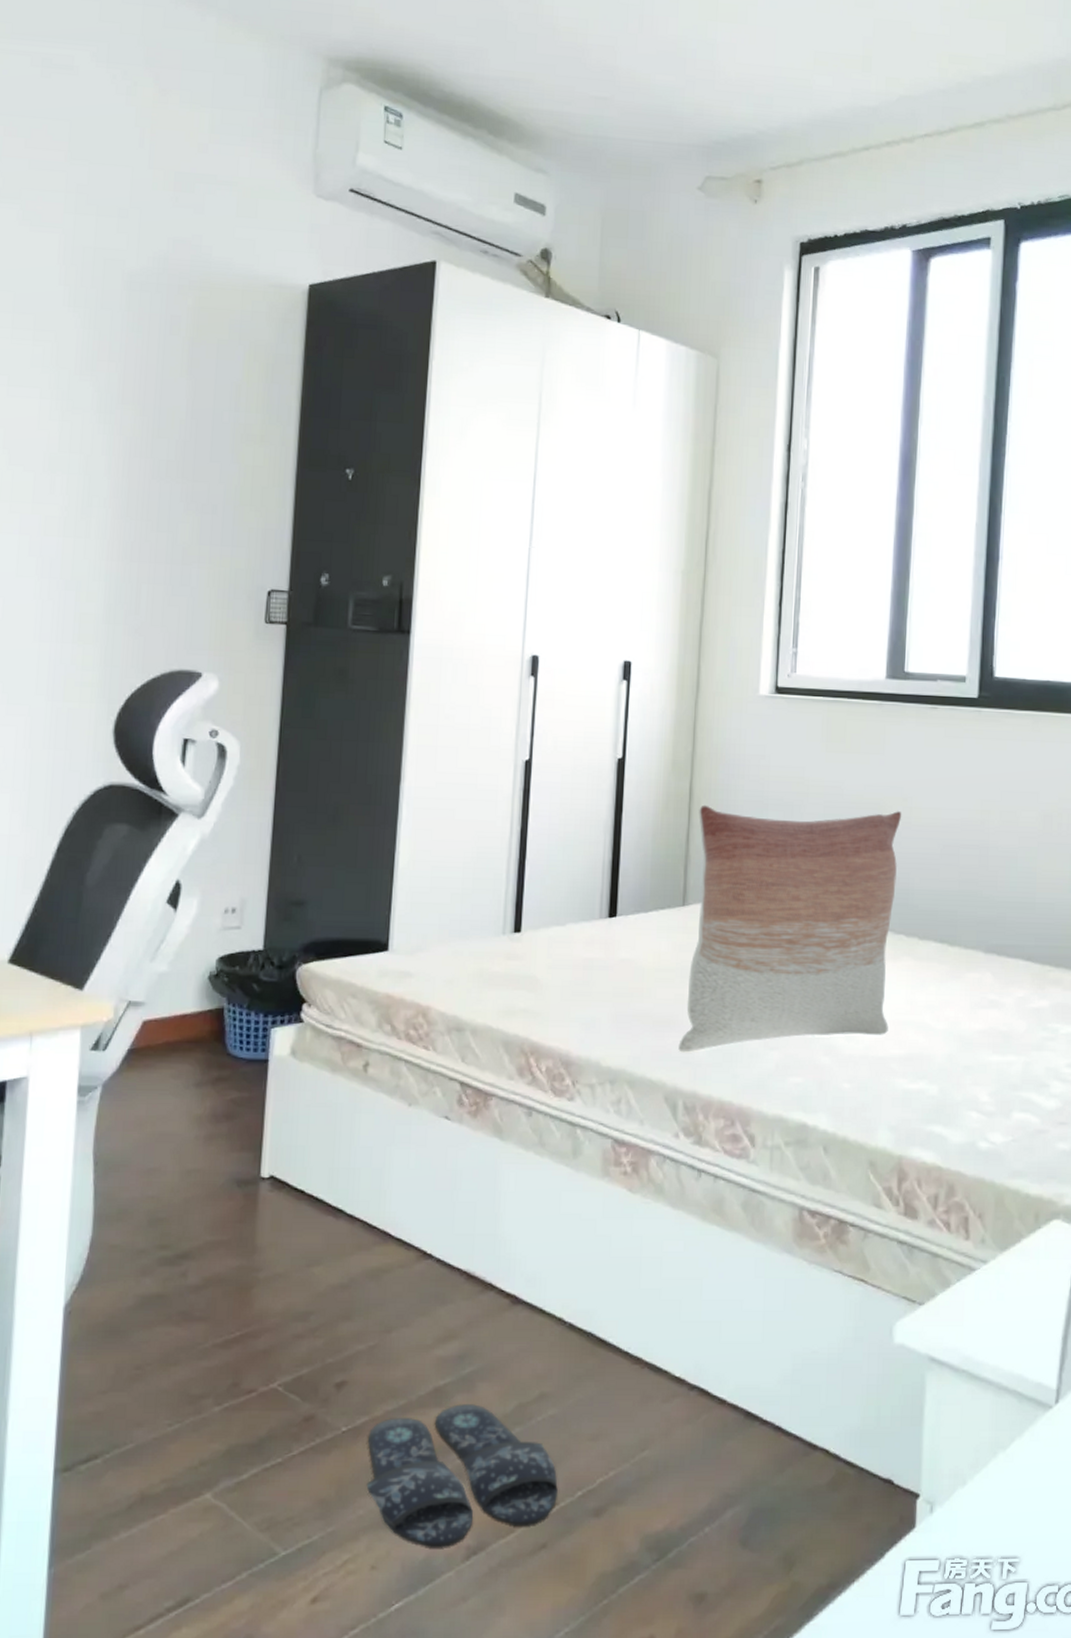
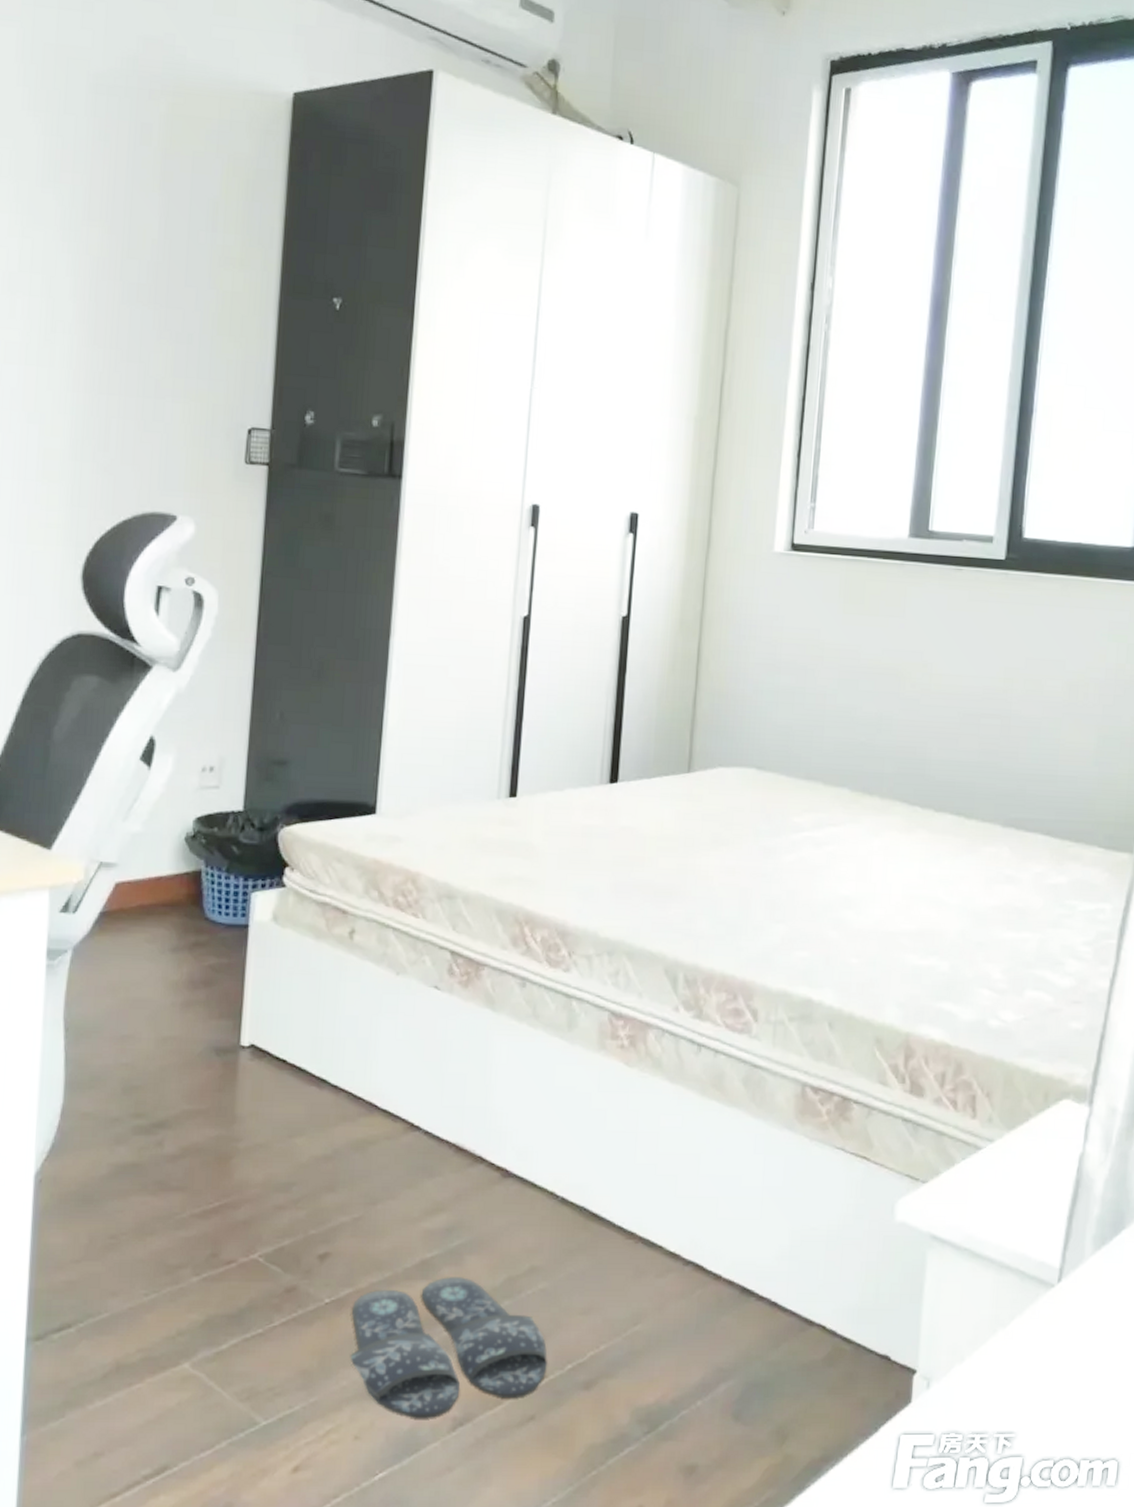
pillow: present [678,805,902,1053] -> none [680,667,921,924]

